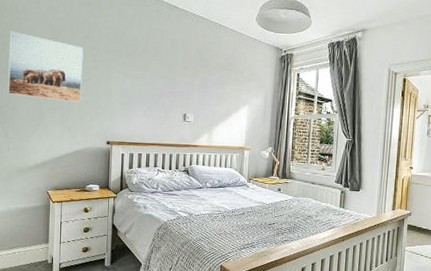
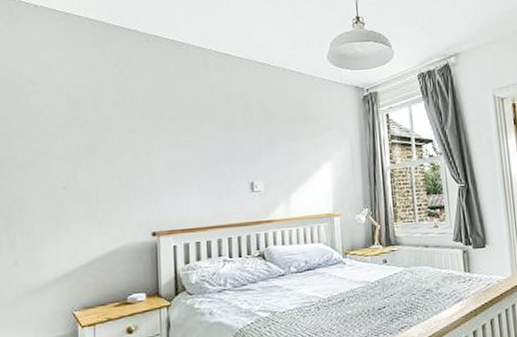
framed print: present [8,31,83,103] -> none [13,108,114,190]

